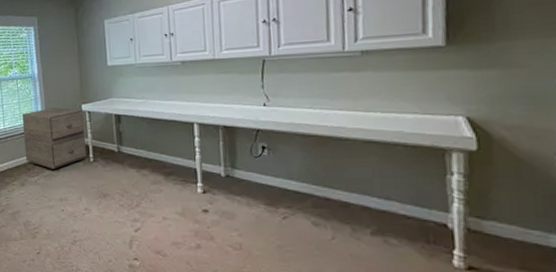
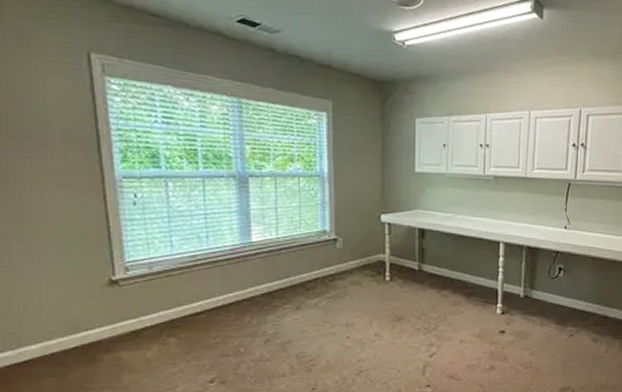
filing cabinet: present [22,107,86,170] -> none [302,215,383,291]

